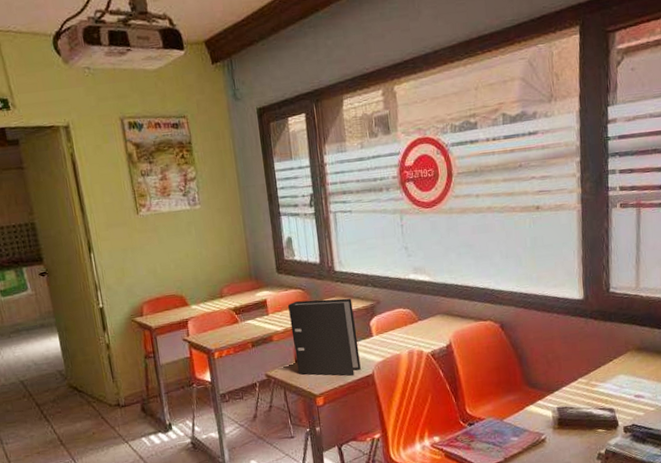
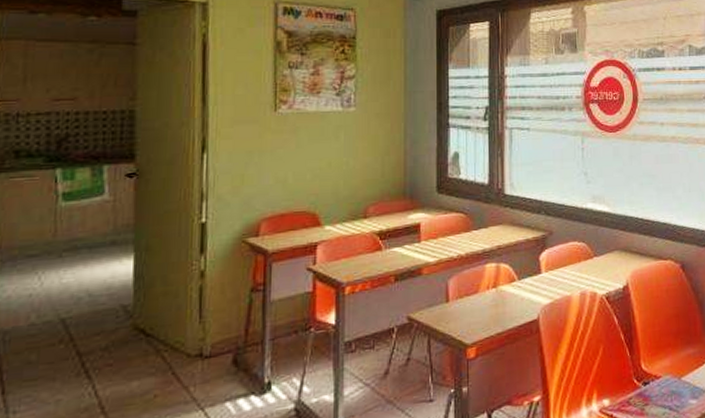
binder: present [288,298,361,376] -> none [446,226,524,321]

